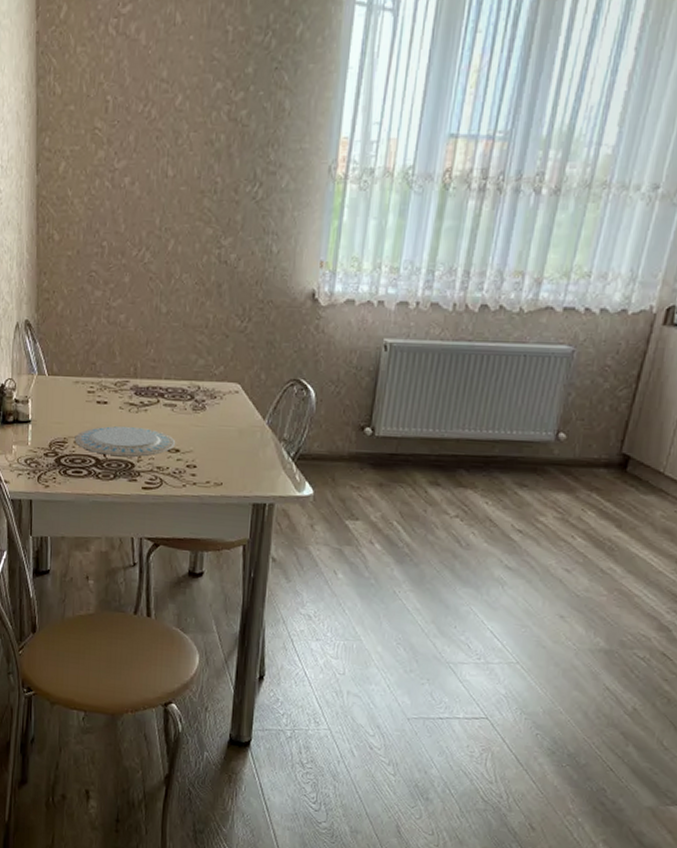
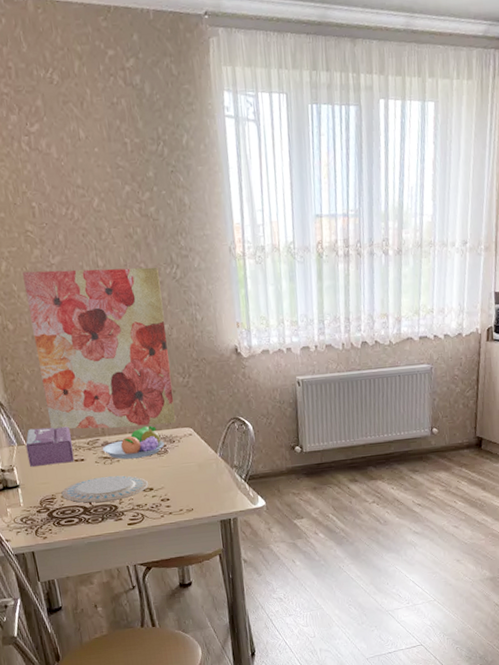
tissue box: none [46,357,98,404] -> present [25,426,75,467]
wall art: none [77,175,238,376] -> present [22,267,176,429]
fruit bowl: none [131,373,203,411] -> present [103,425,164,460]

